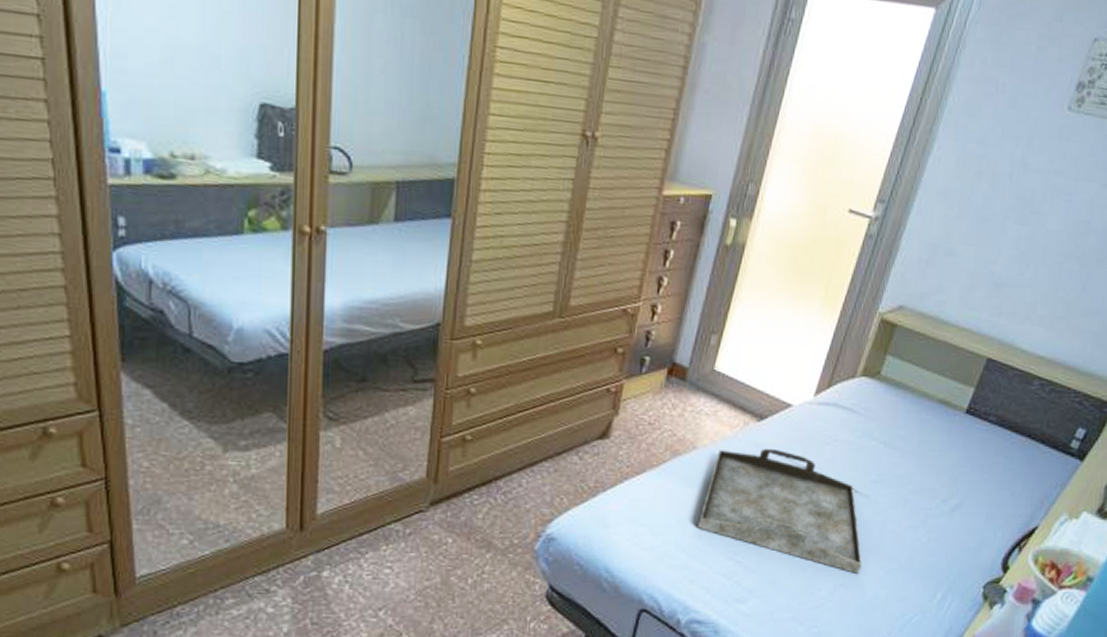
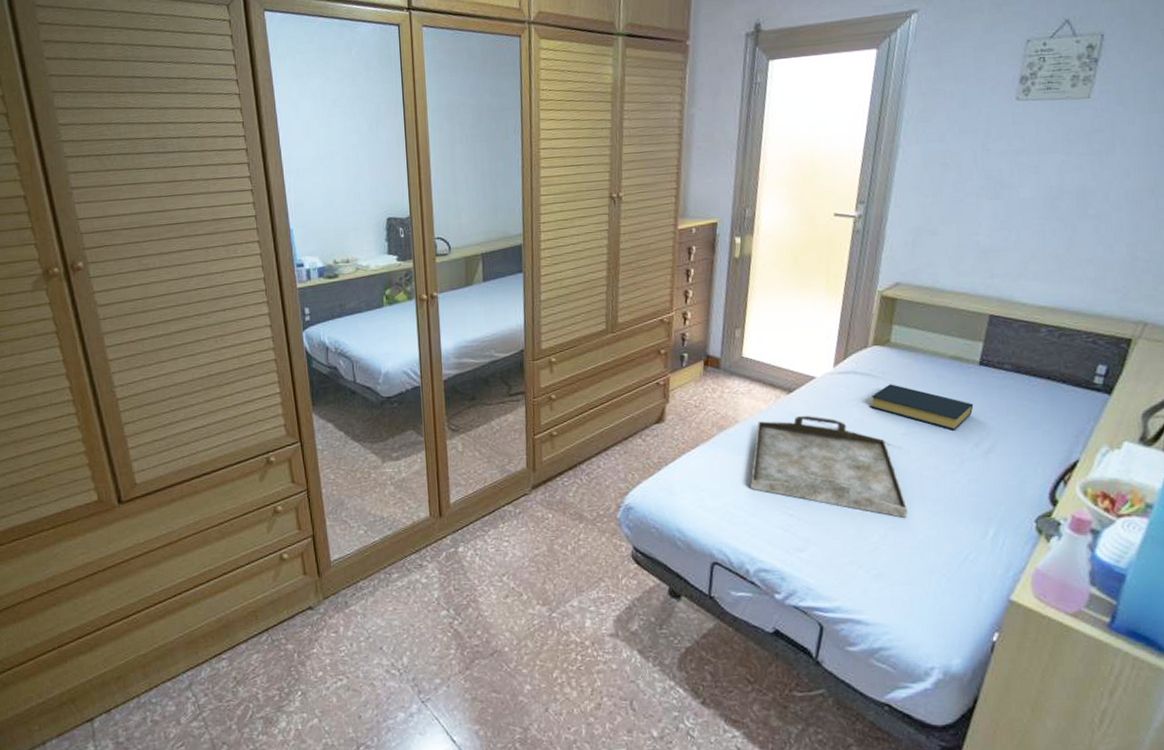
hardback book: none [845,423,951,483] -> present [870,384,974,430]

